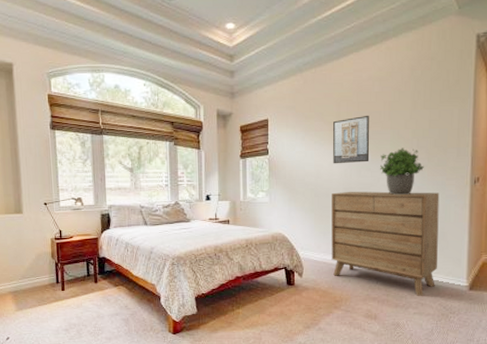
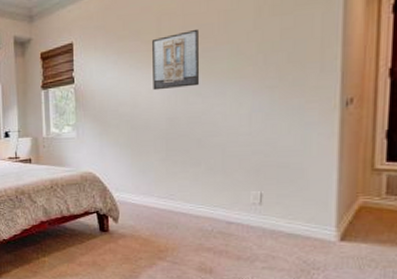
dresser: present [331,191,440,297] -> none [152,119,296,248]
potted plant: present [380,147,424,195] -> none [214,65,274,124]

